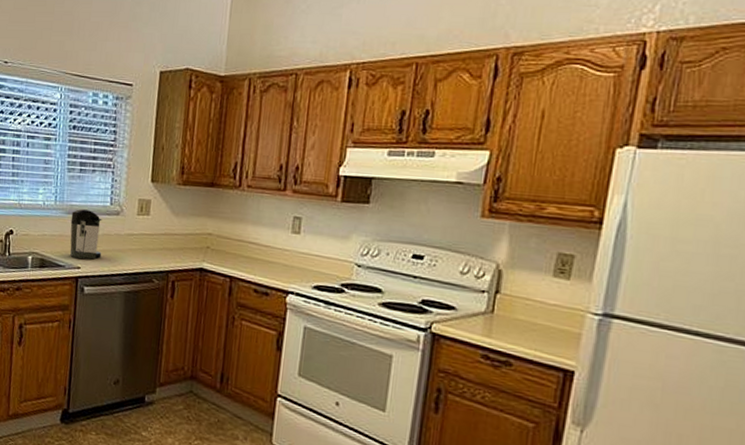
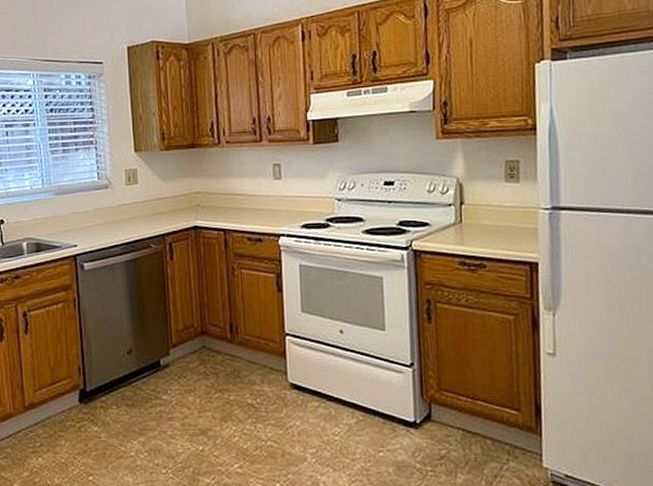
coffee maker: present [70,208,102,260] -> none [61,187,97,237]

